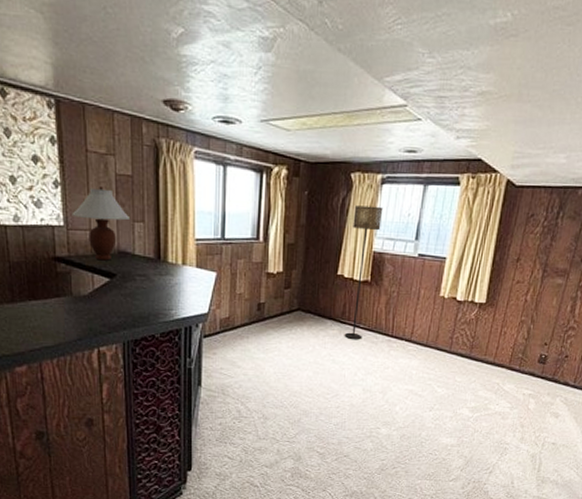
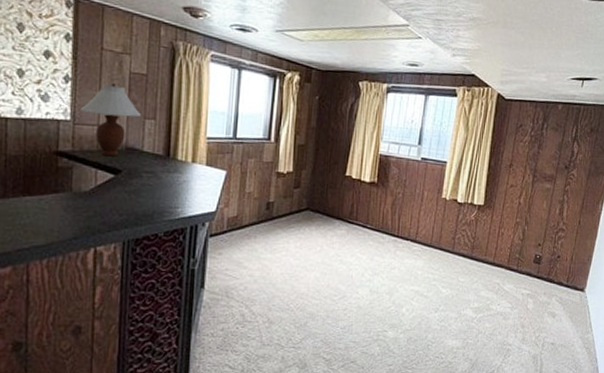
floor lamp: present [344,205,383,340] -> none [351,111,389,240]

